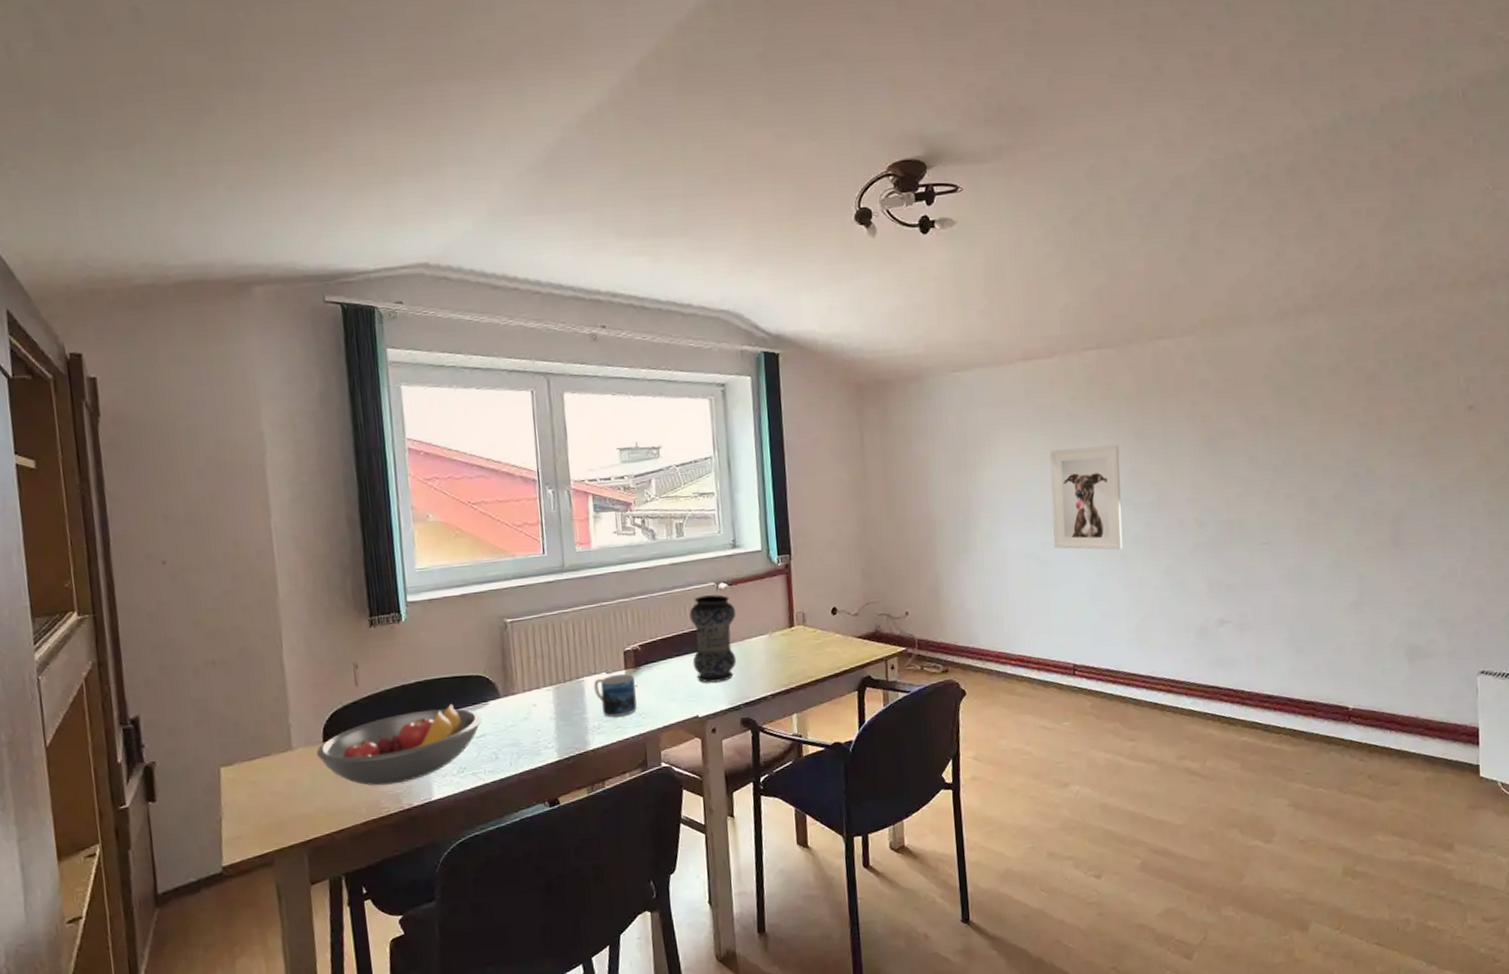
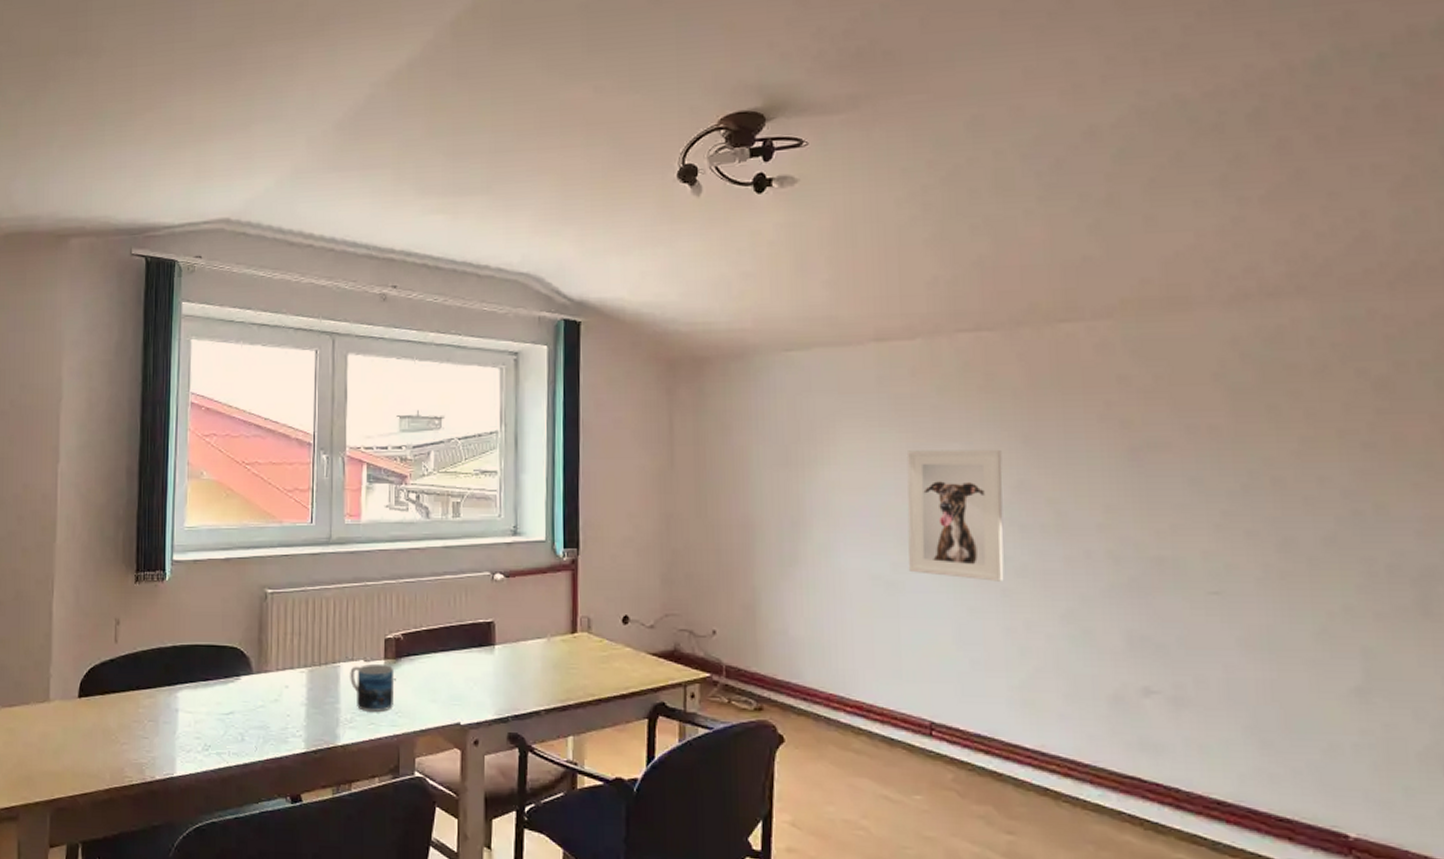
fruit bowl: present [316,704,482,786] -> none [70,674,232,753]
vase: present [689,594,737,683] -> none [458,586,512,687]

